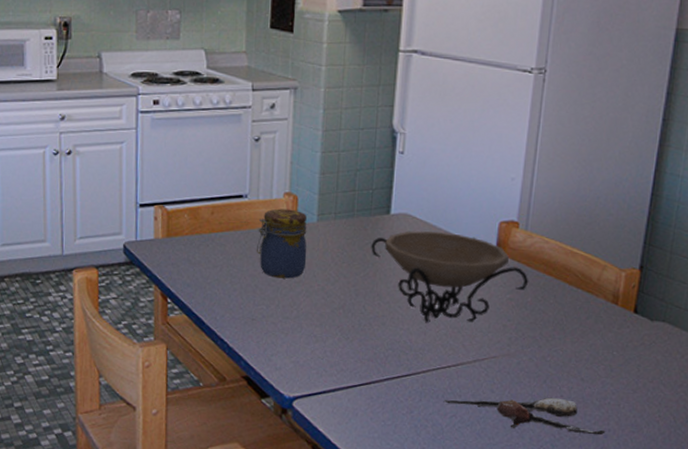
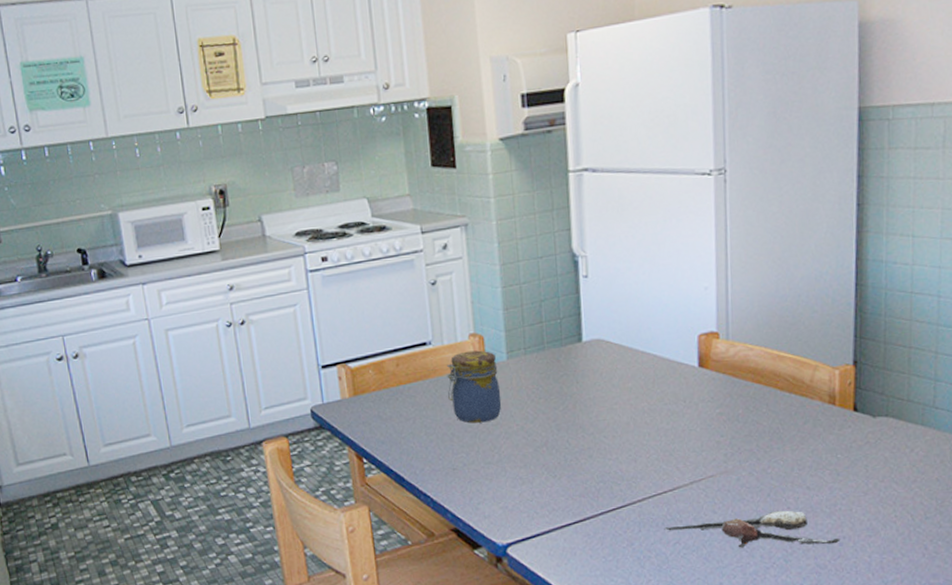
decorative bowl: present [371,231,529,323] -> none [566,353,738,450]

